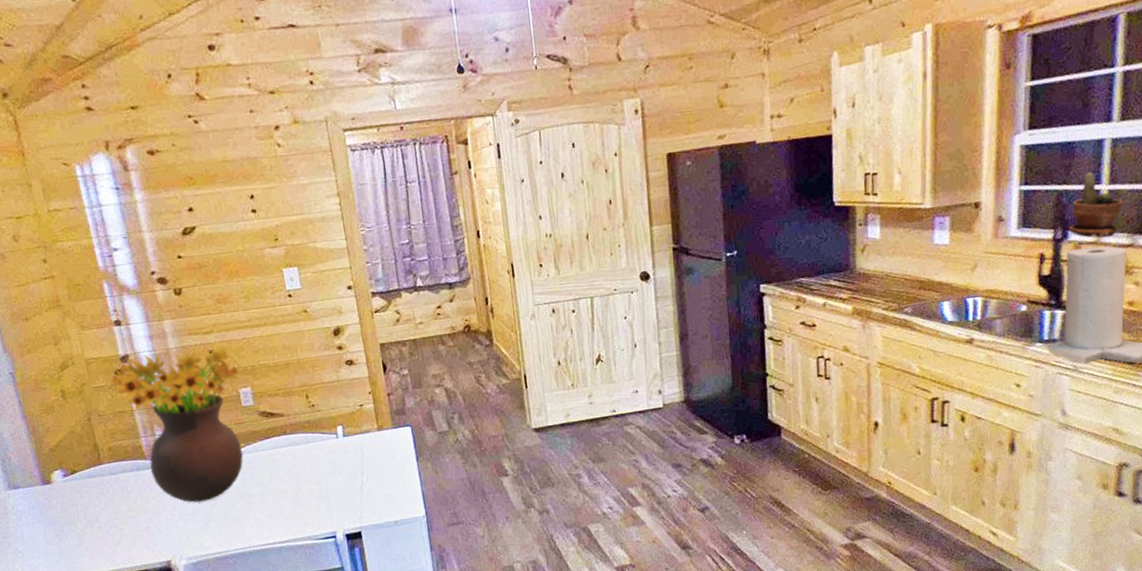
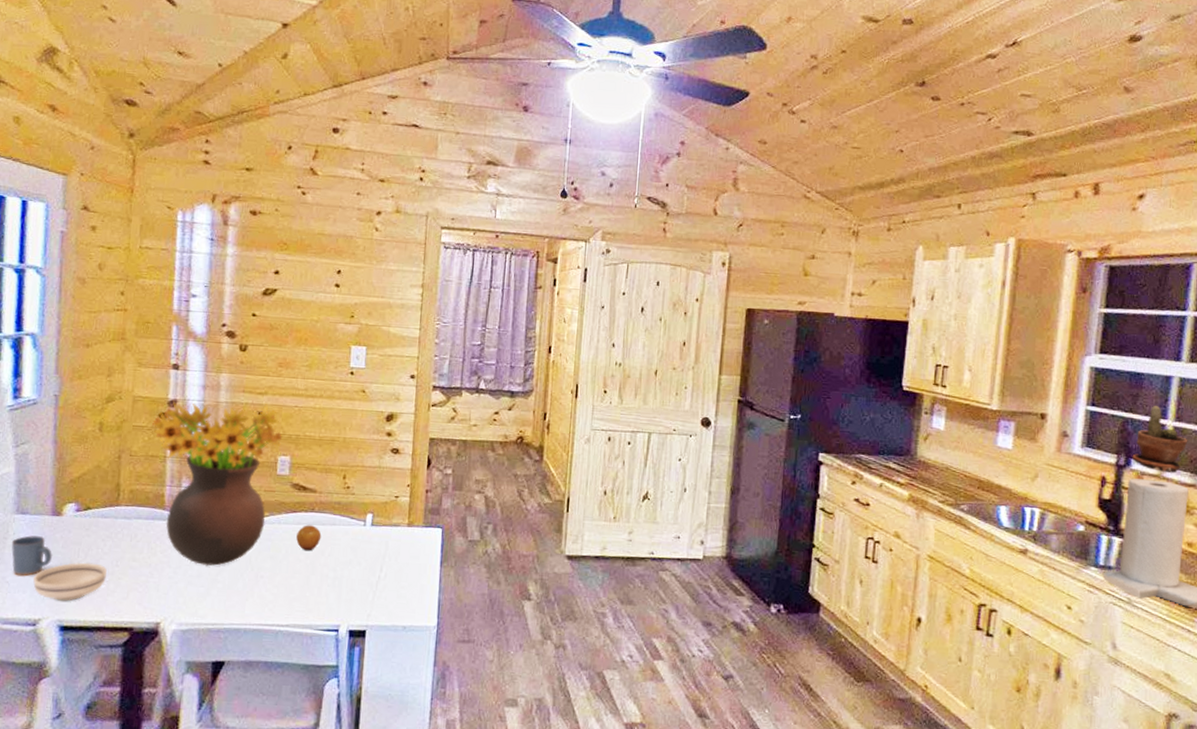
mug: none [12,505,55,544] -> present [11,535,52,576]
bowl: none [43,520,110,559] -> present [33,562,107,601]
fruit: none [275,447,300,472] -> present [296,525,322,551]

